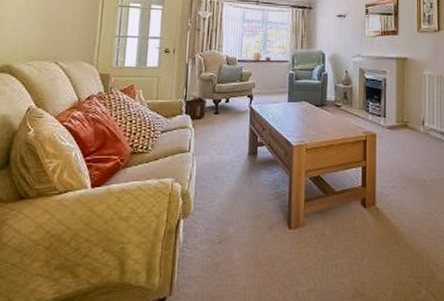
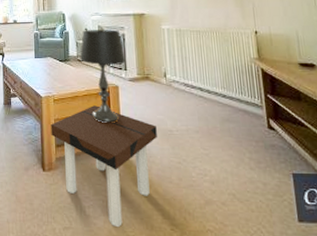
side table: none [301,155,411,286] -> present [51,105,157,228]
table lamp: none [337,72,386,175] -> present [79,29,126,124]

